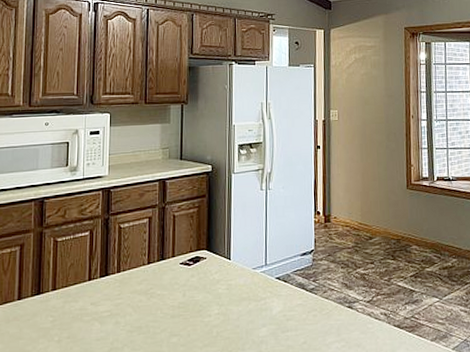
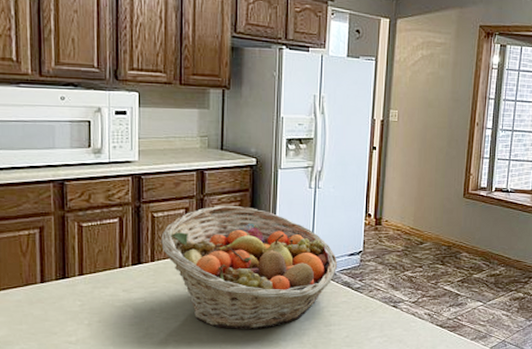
fruit basket: none [127,211,291,340] -> present [161,205,338,330]

